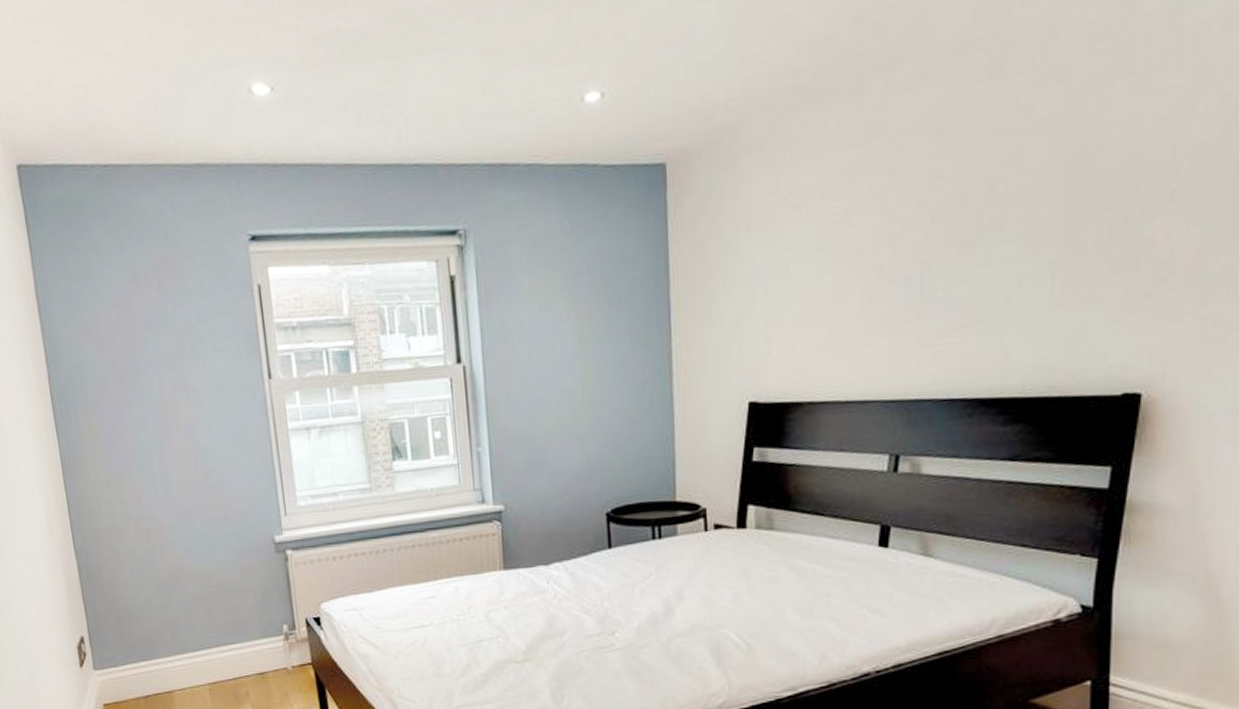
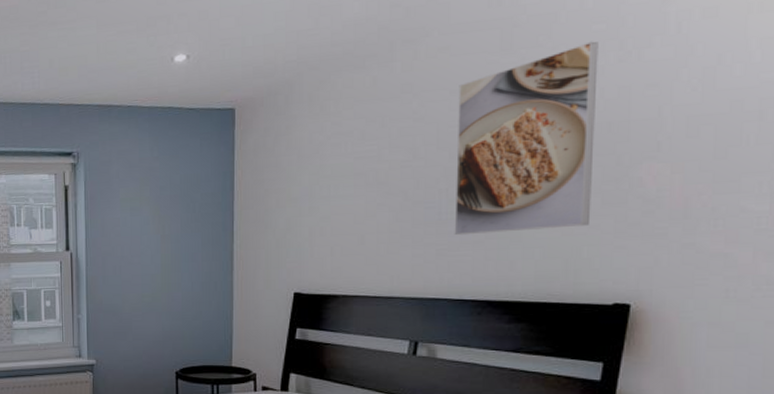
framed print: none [938,63,1104,319] -> present [454,41,599,236]

